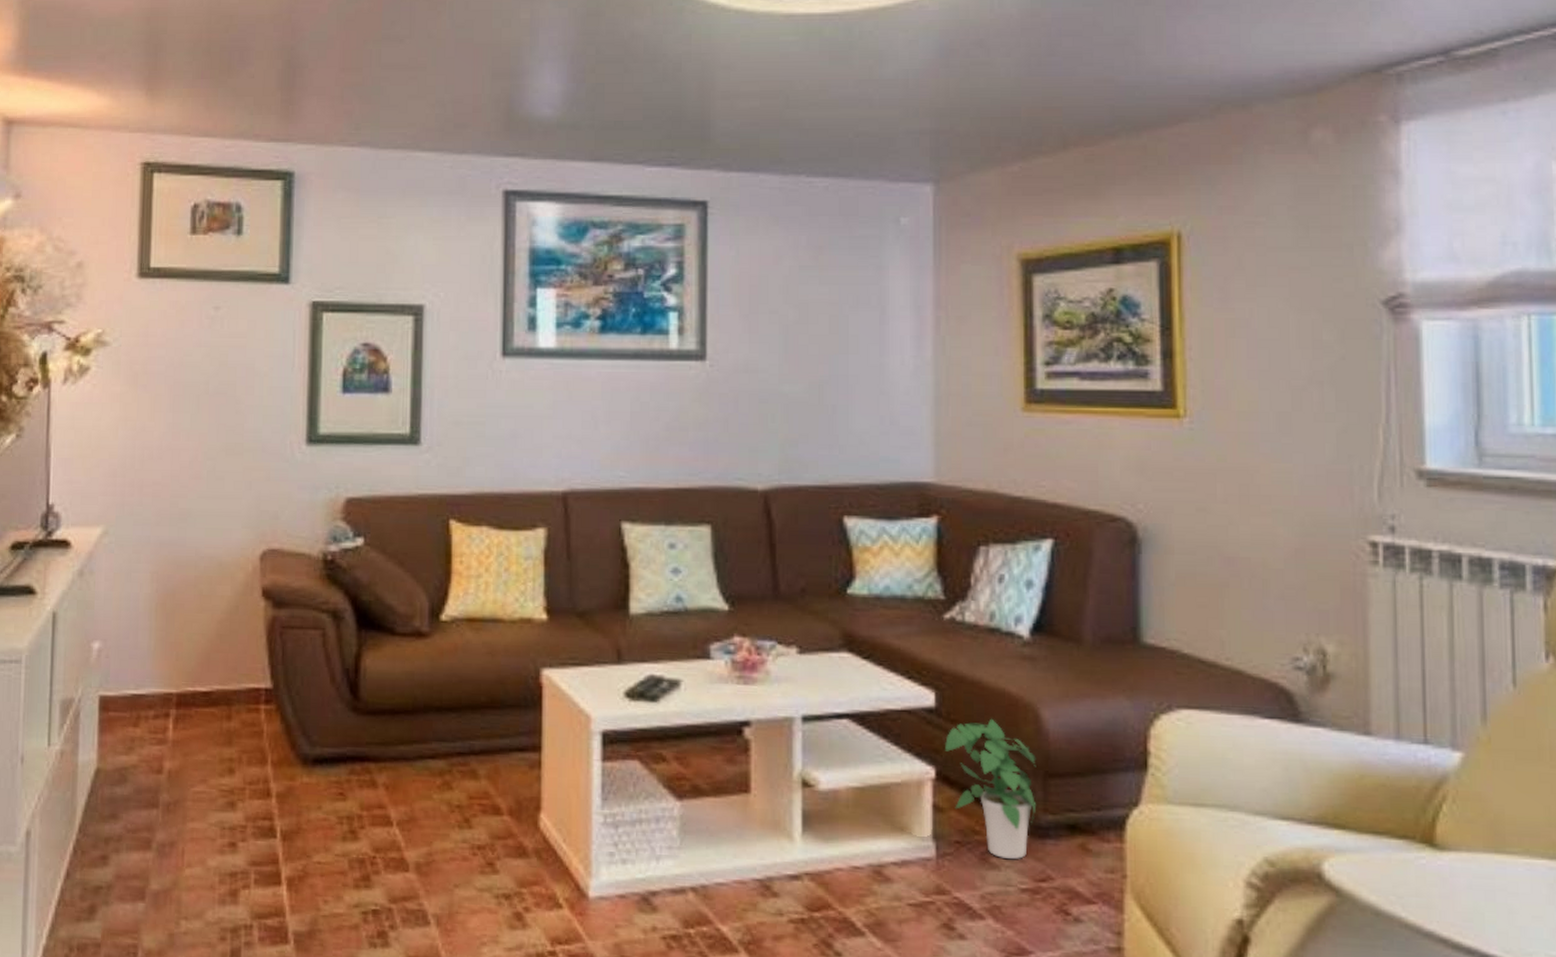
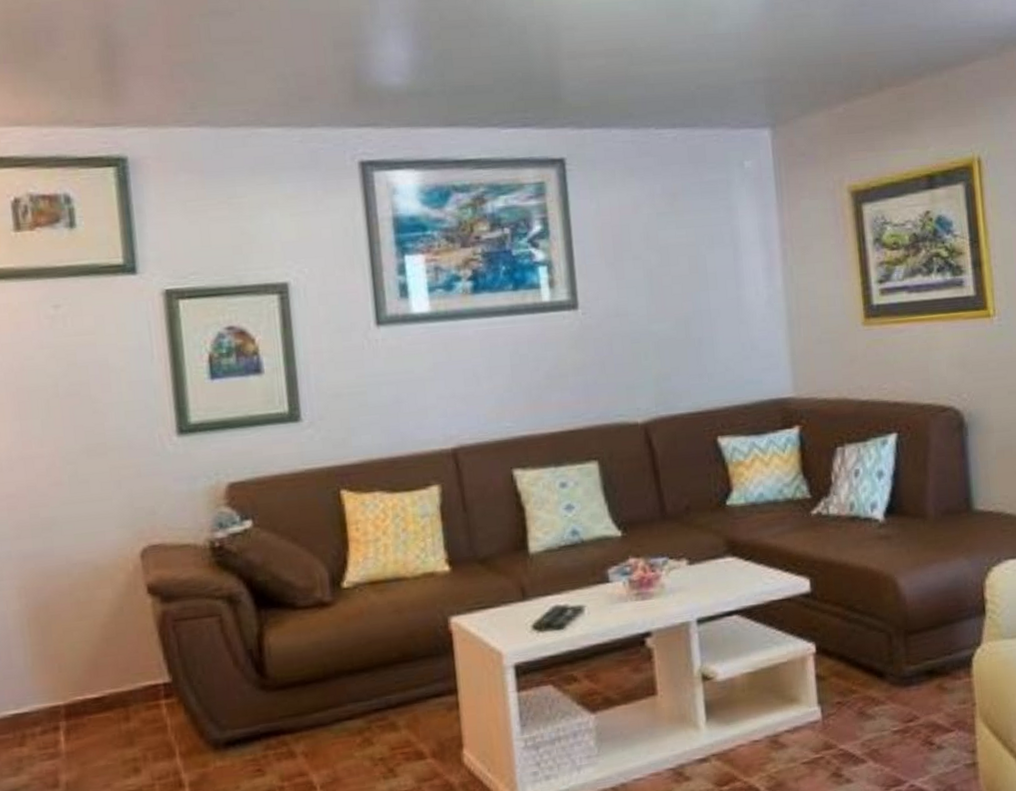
potted plant: present [945,718,1037,860] -> none [821,593,901,709]

